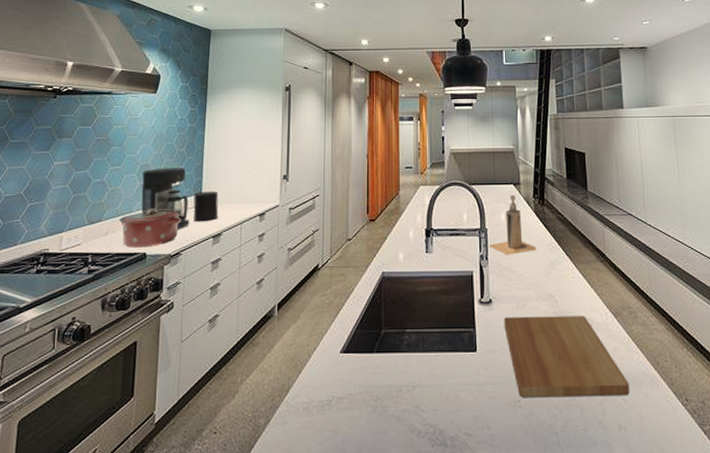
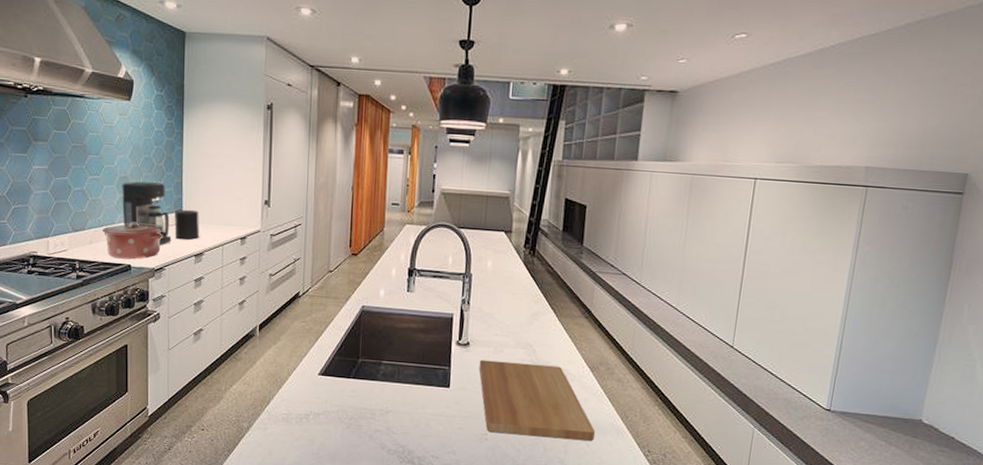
soap dispenser: present [489,194,537,255] -> none [472,242,521,302]

